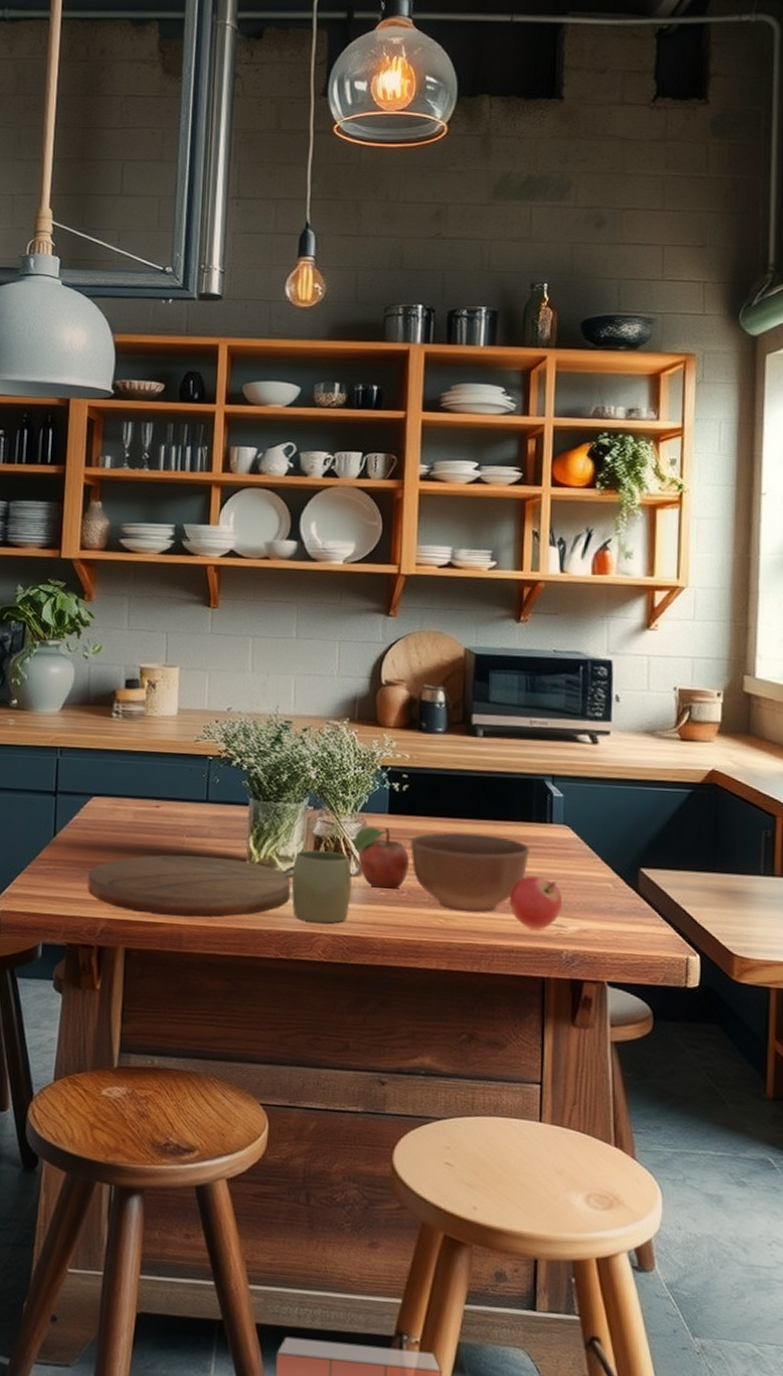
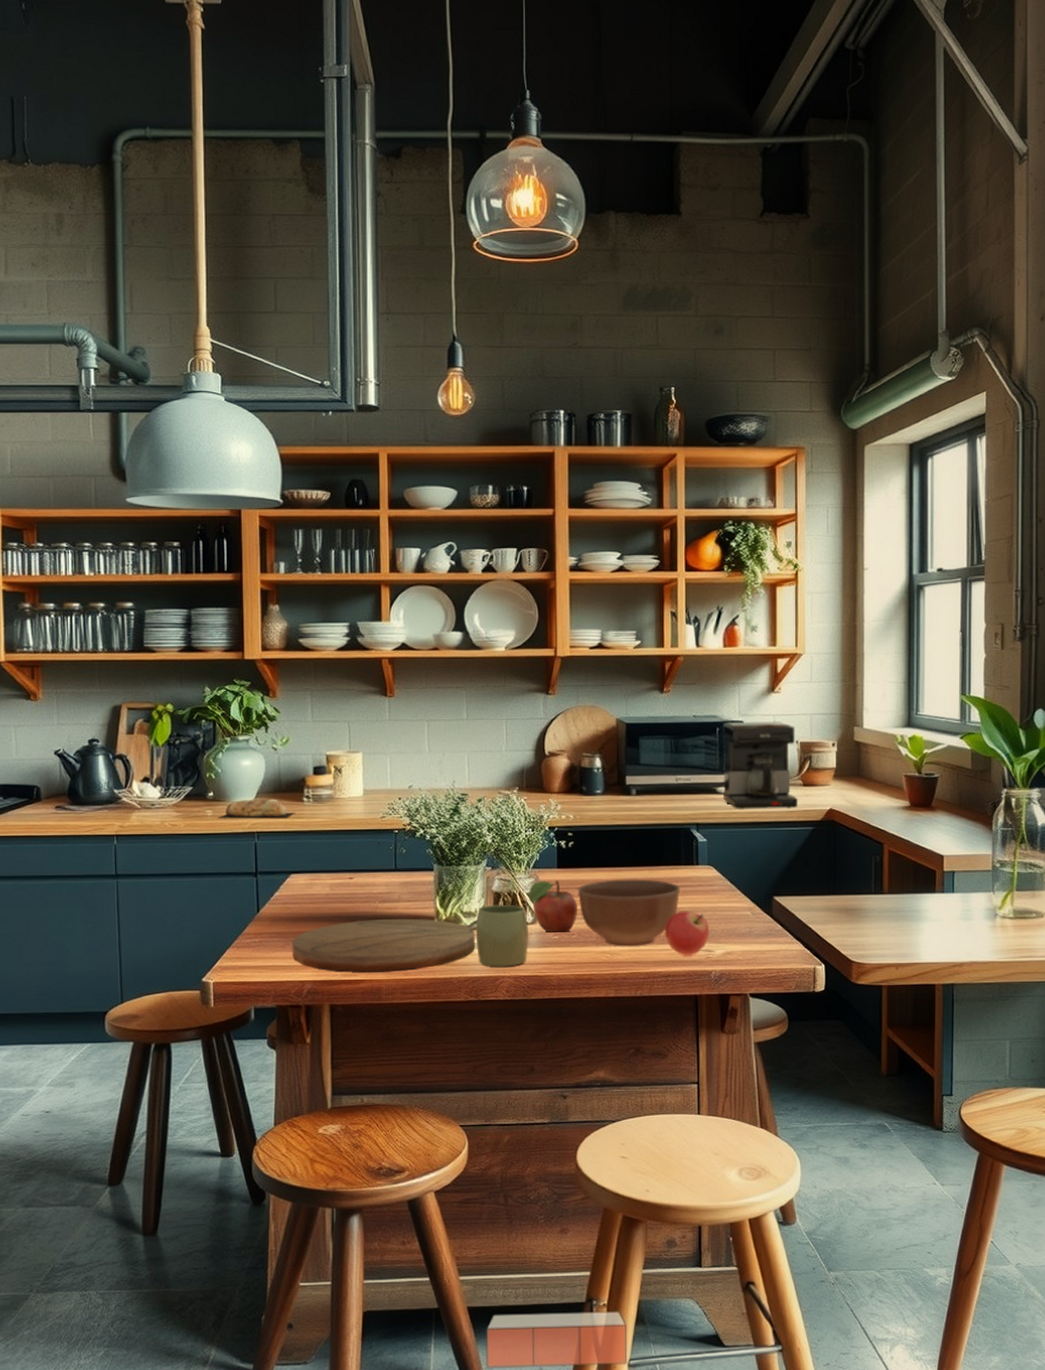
bread loaf: none [18,710,102,735] -> present [216,798,295,819]
coffee maker: none [584,660,674,766] -> present [722,721,798,810]

